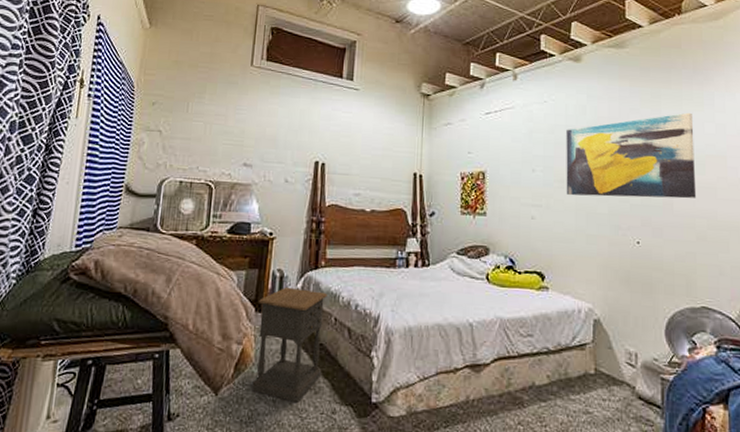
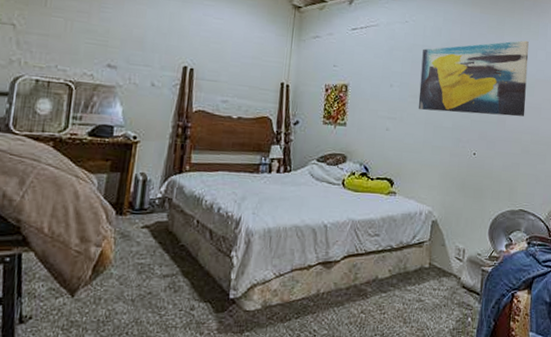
nightstand: present [252,286,327,403] -> none [110,190,191,301]

